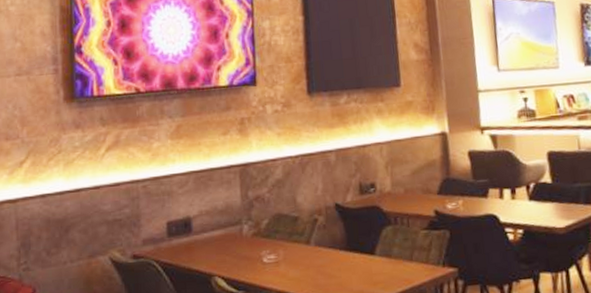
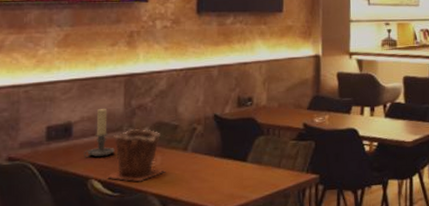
candle holder: none [205,201,237,253] -> present [84,108,116,158]
plant pot: none [230,221,289,279] -> present [107,128,165,182]

